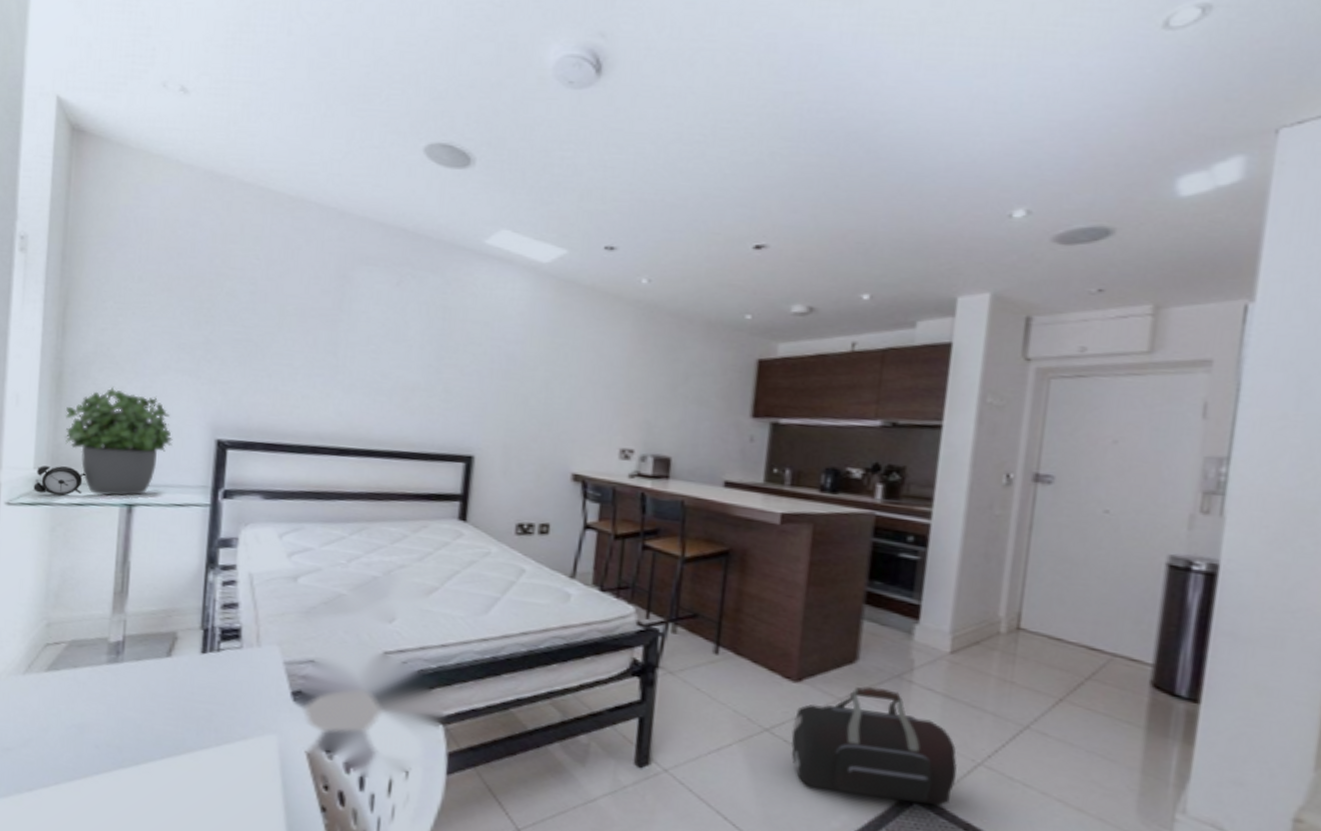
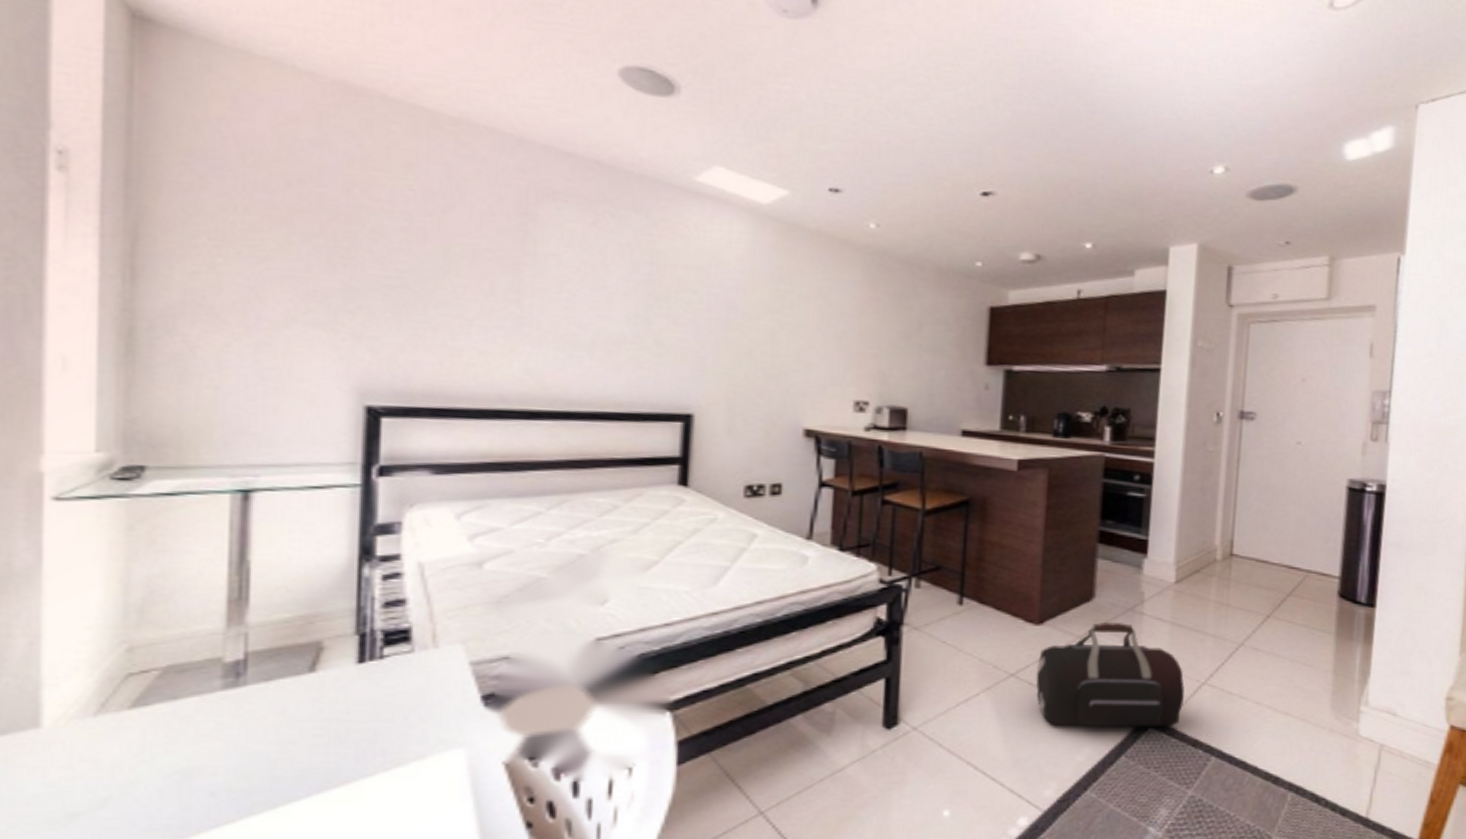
alarm clock: present [32,465,86,496] -> none [94,447,177,485]
potted plant: present [65,386,173,497] -> none [141,344,304,482]

